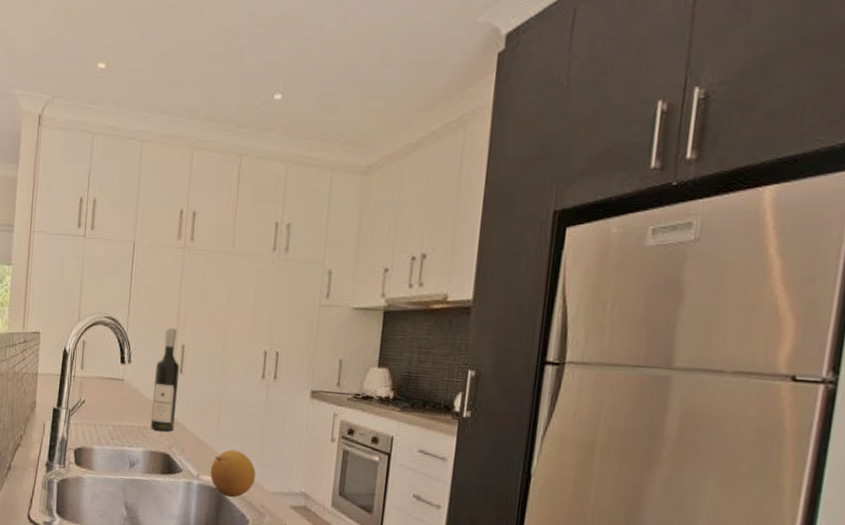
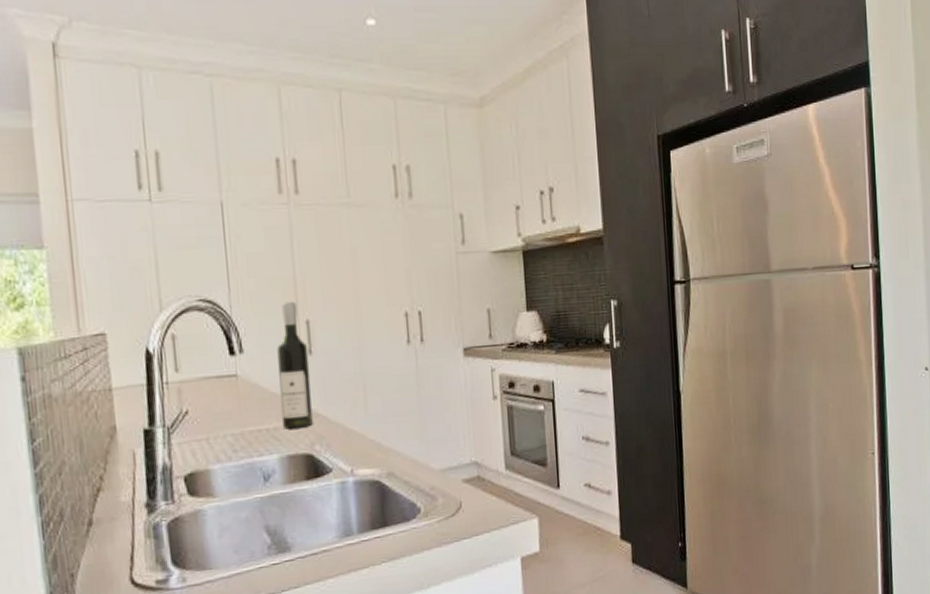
fruit: present [210,449,256,498] -> none [365,431,420,488]

